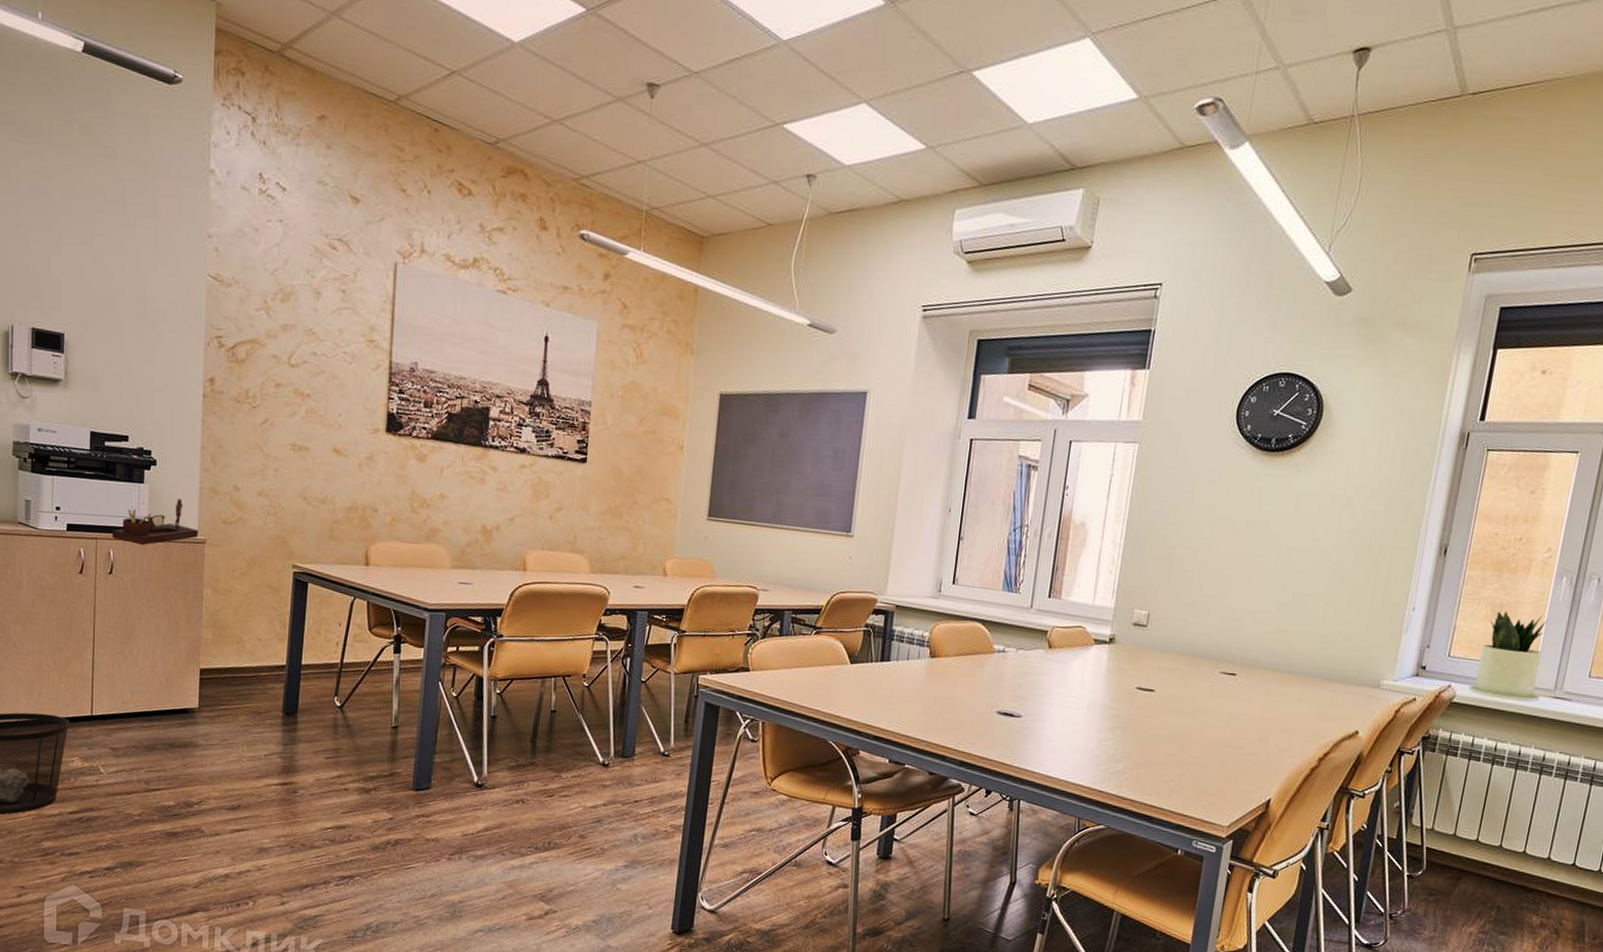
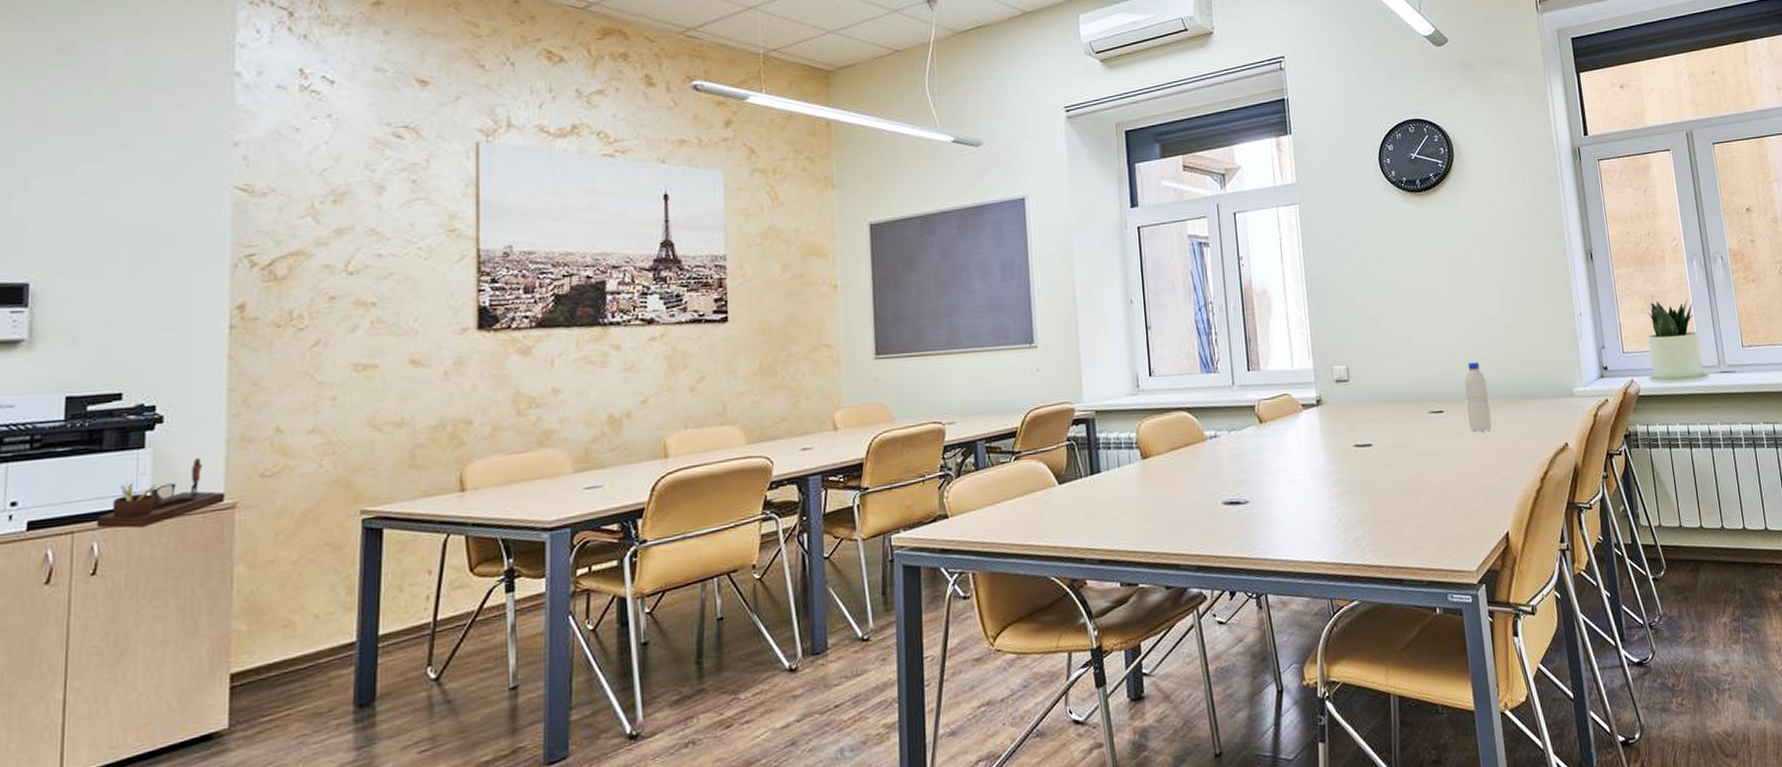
water bottle: none [1259,633,1290,704] -> present [1464,361,1492,433]

